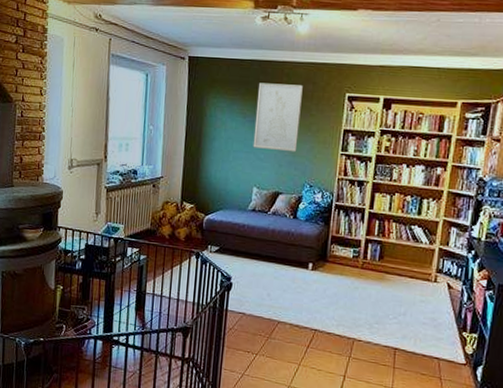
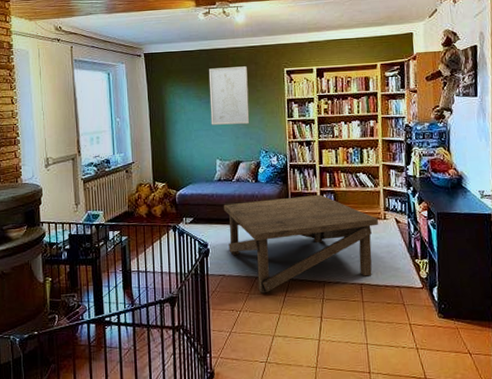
coffee table: none [253,237,428,342] -> present [223,194,379,294]

